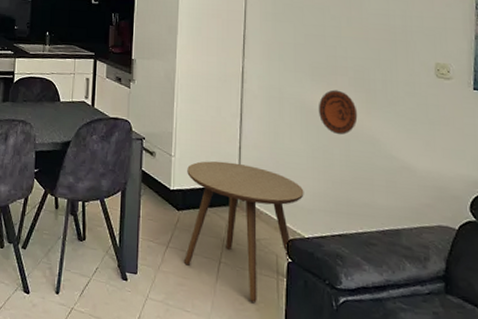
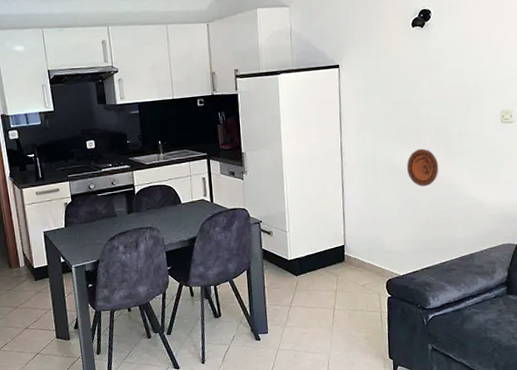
side table: present [185,161,304,303] -> none [301,226,398,334]

